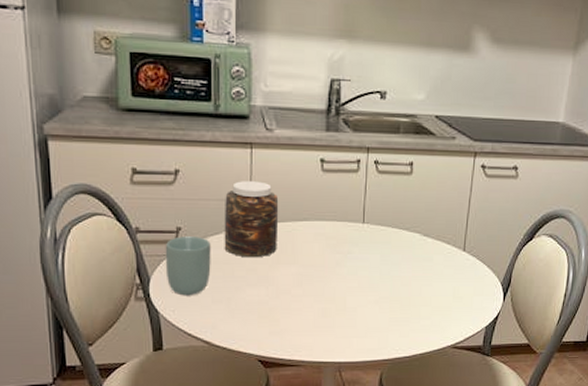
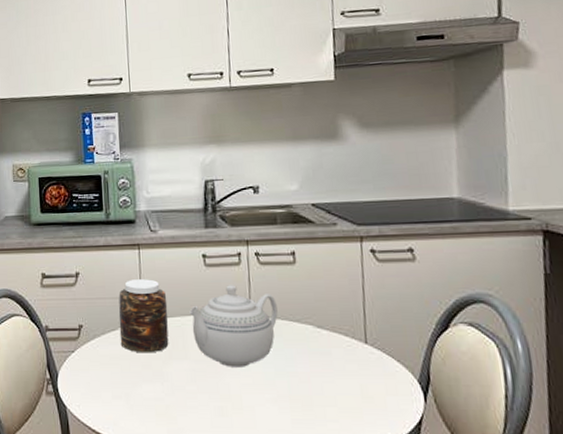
cup: present [165,236,211,296] -> none [69,333,110,391]
teapot: none [302,192,389,272] -> present [189,285,278,367]

